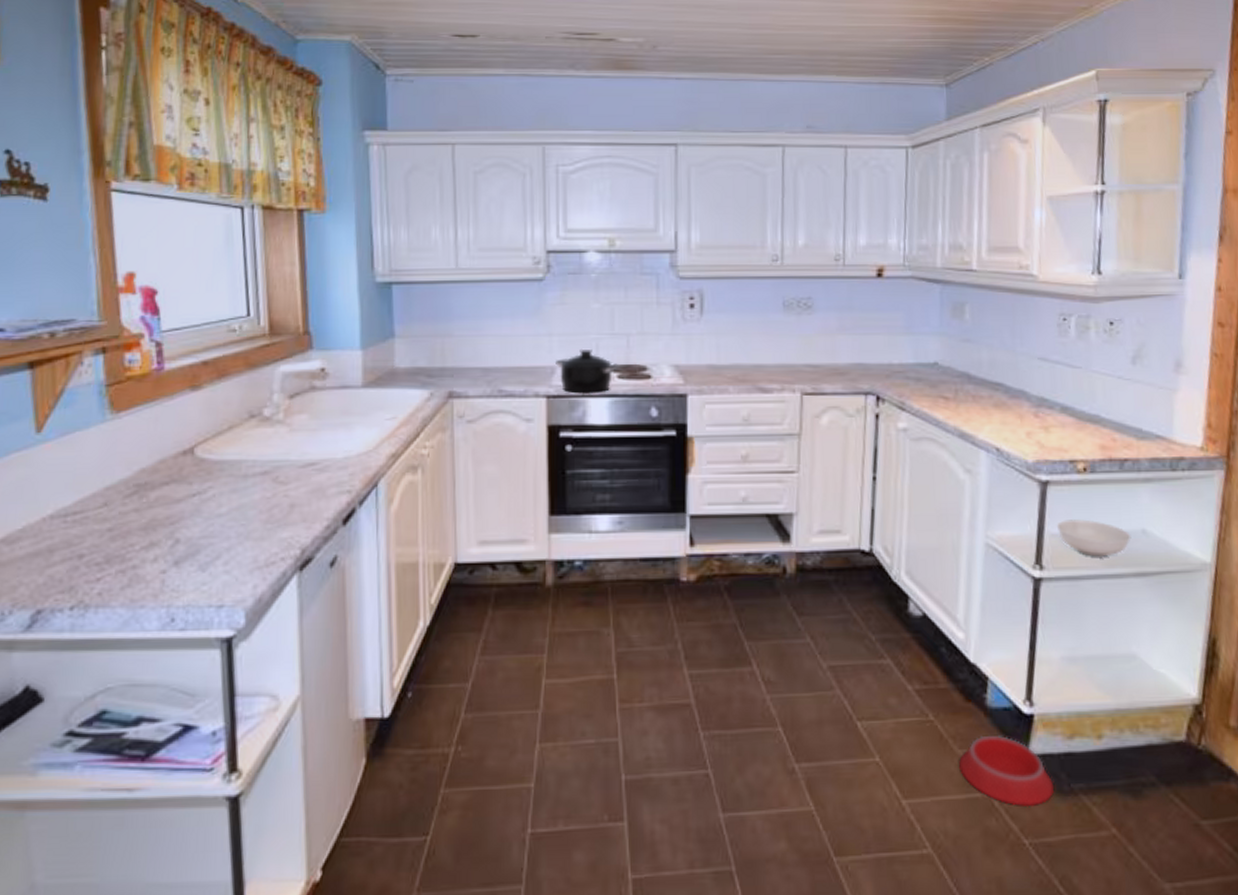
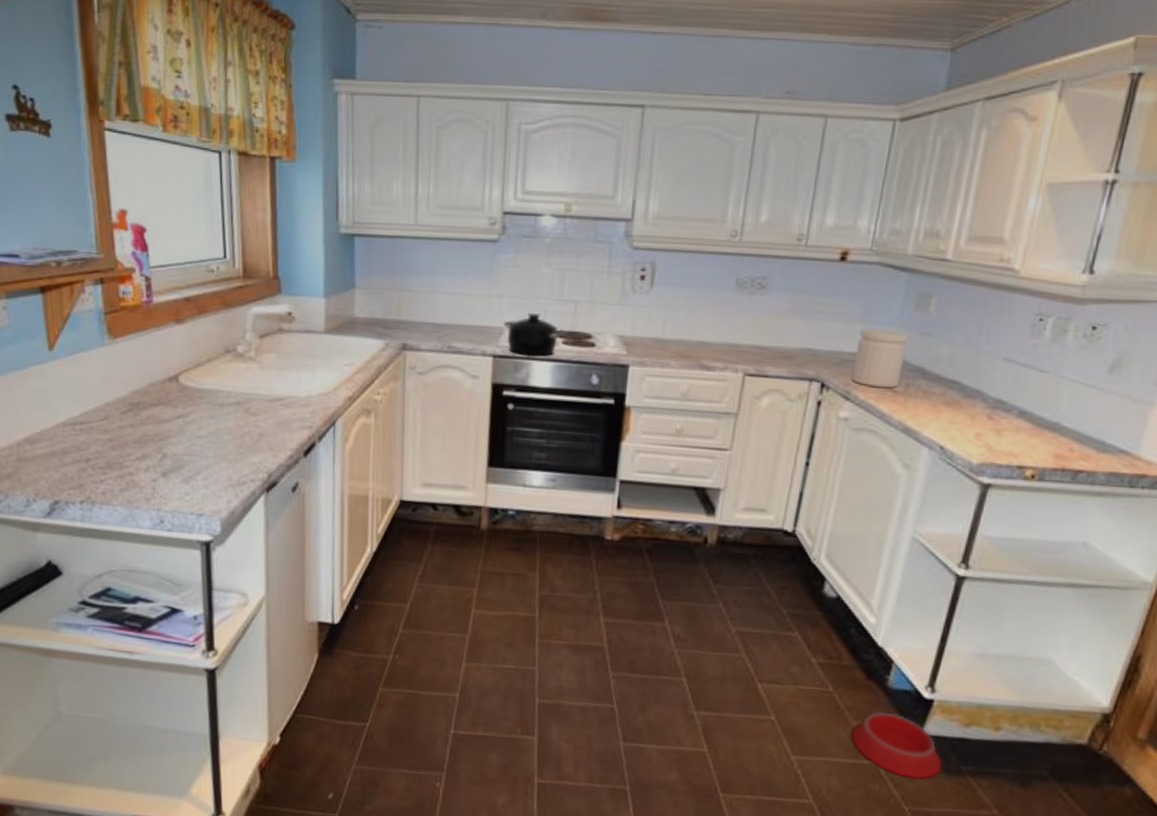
jar: none [903,339,951,396] -> present [850,328,910,389]
bowl: present [1056,519,1132,557] -> none [990,524,1071,564]

